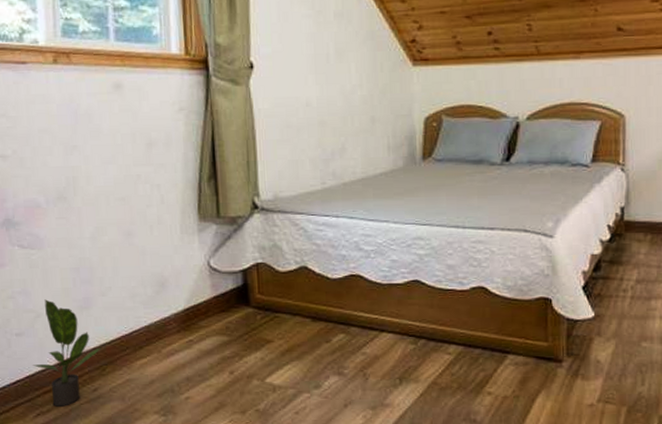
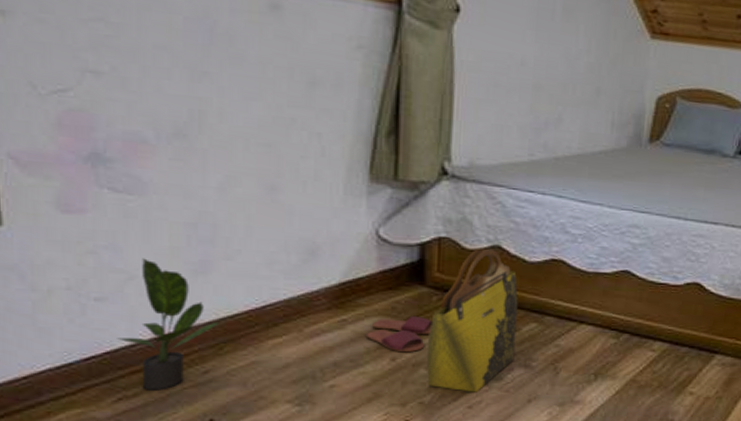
slippers: none [208,333,259,366] -> present [365,315,433,353]
tote bag: none [256,269,329,399] -> present [426,248,518,392]

